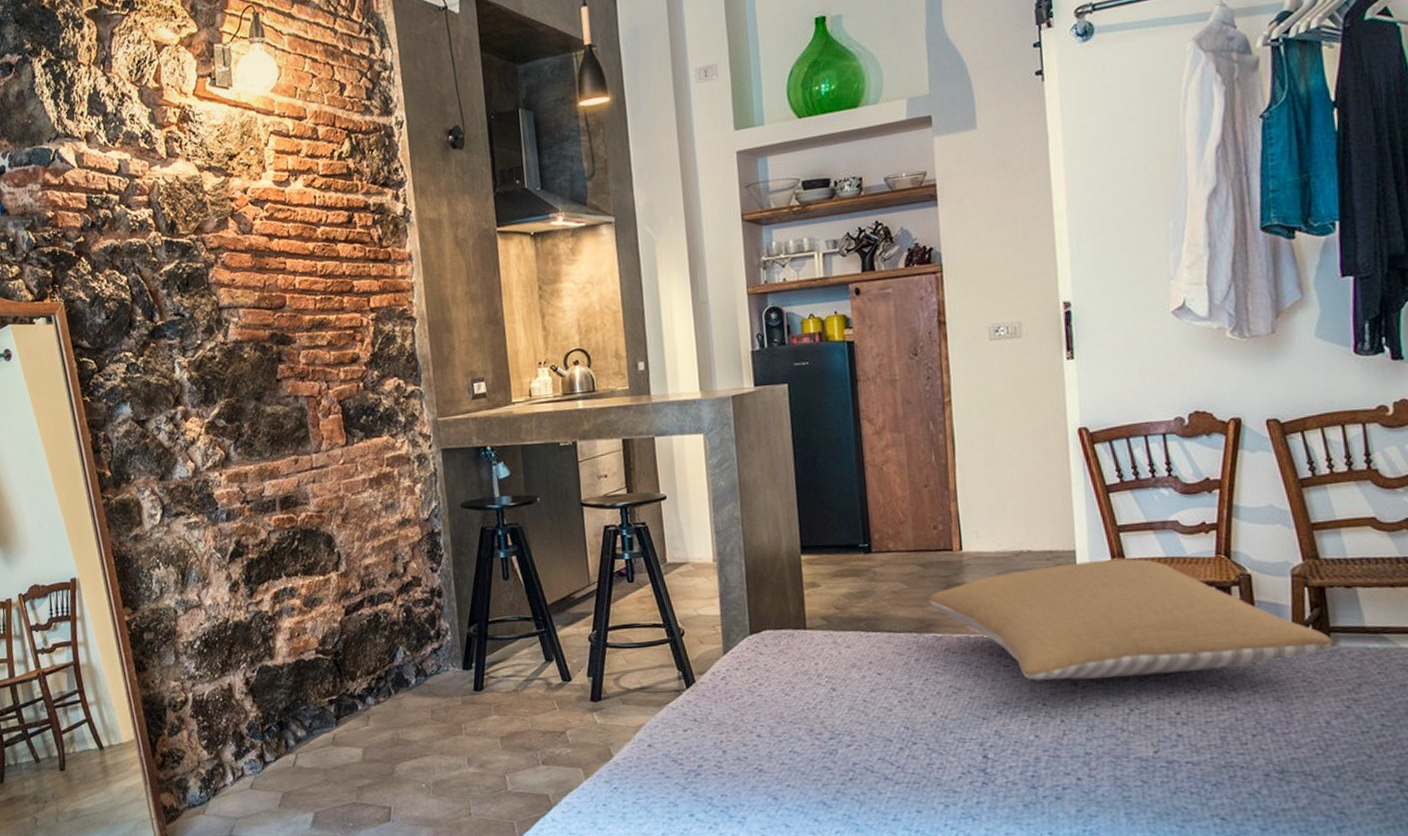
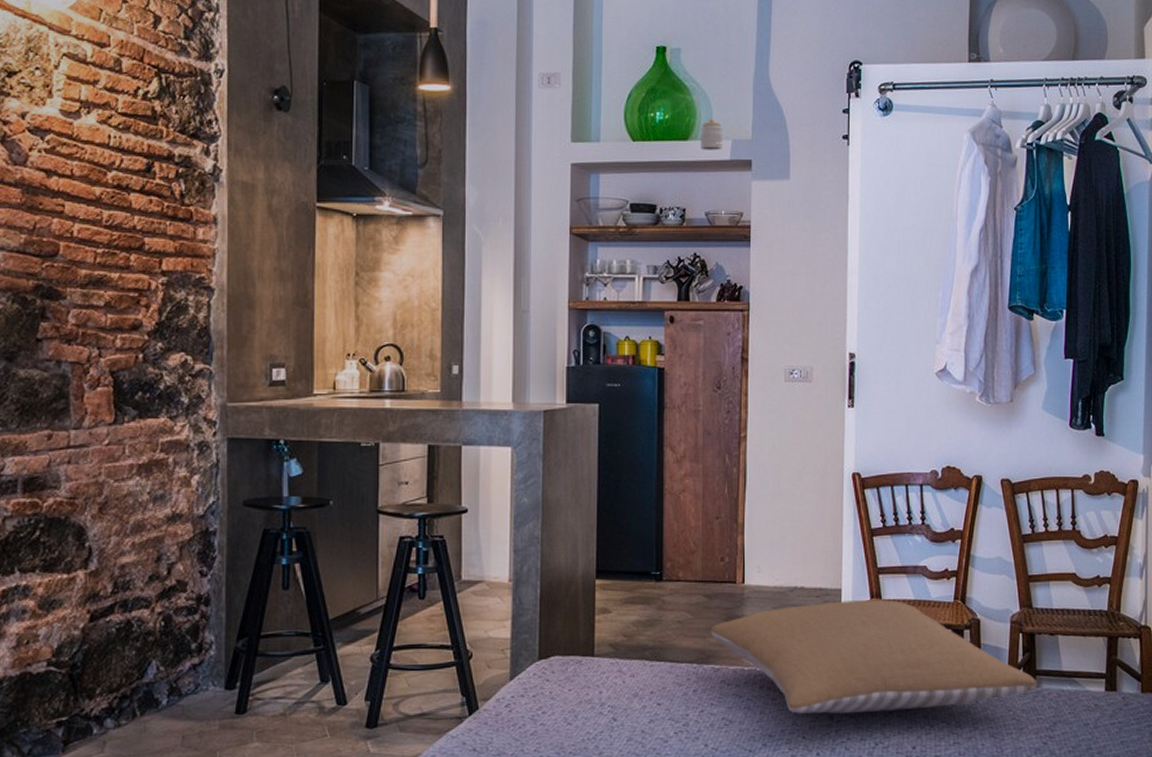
jar: none [871,80,898,115] -> present [700,118,723,151]

